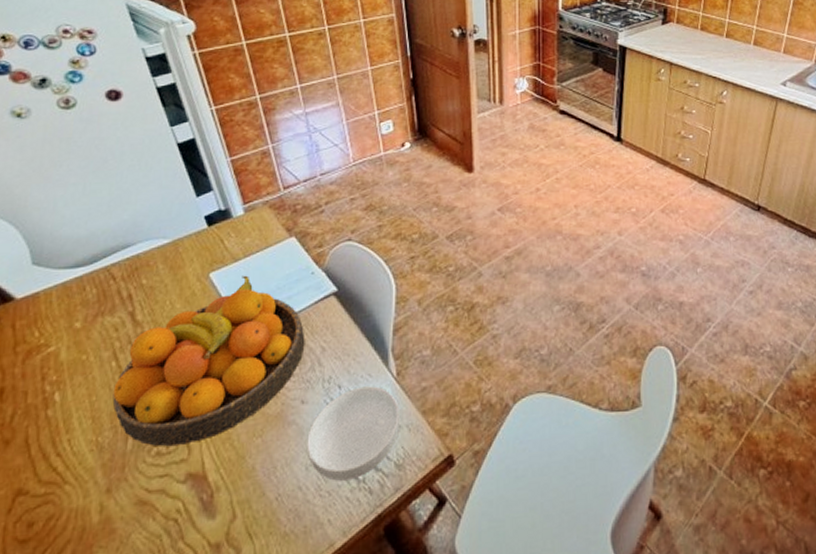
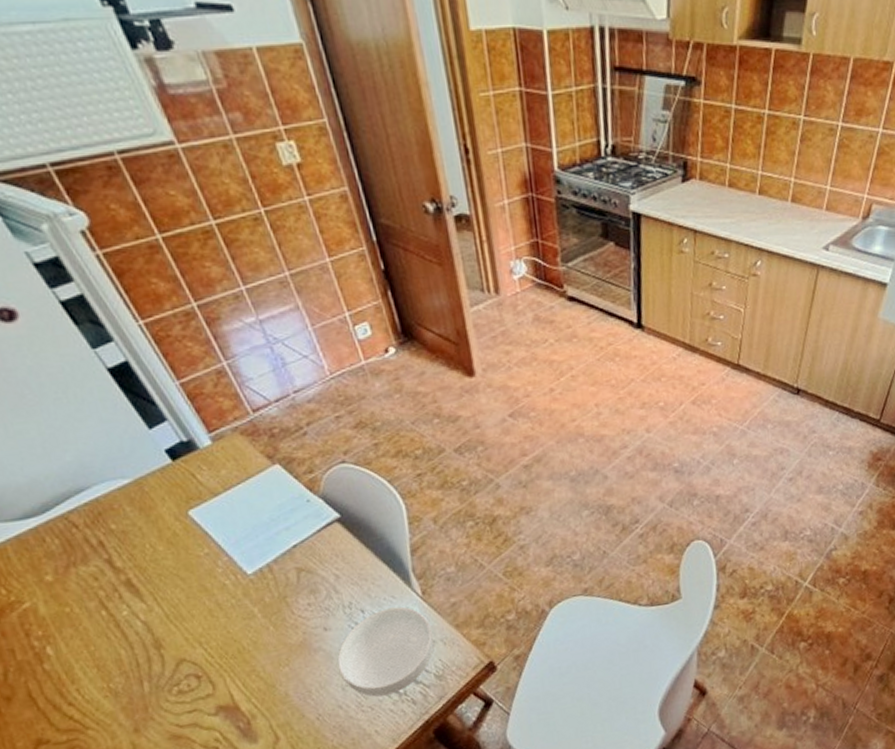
fruit bowl: present [112,275,305,447] -> none [111,509,316,686]

